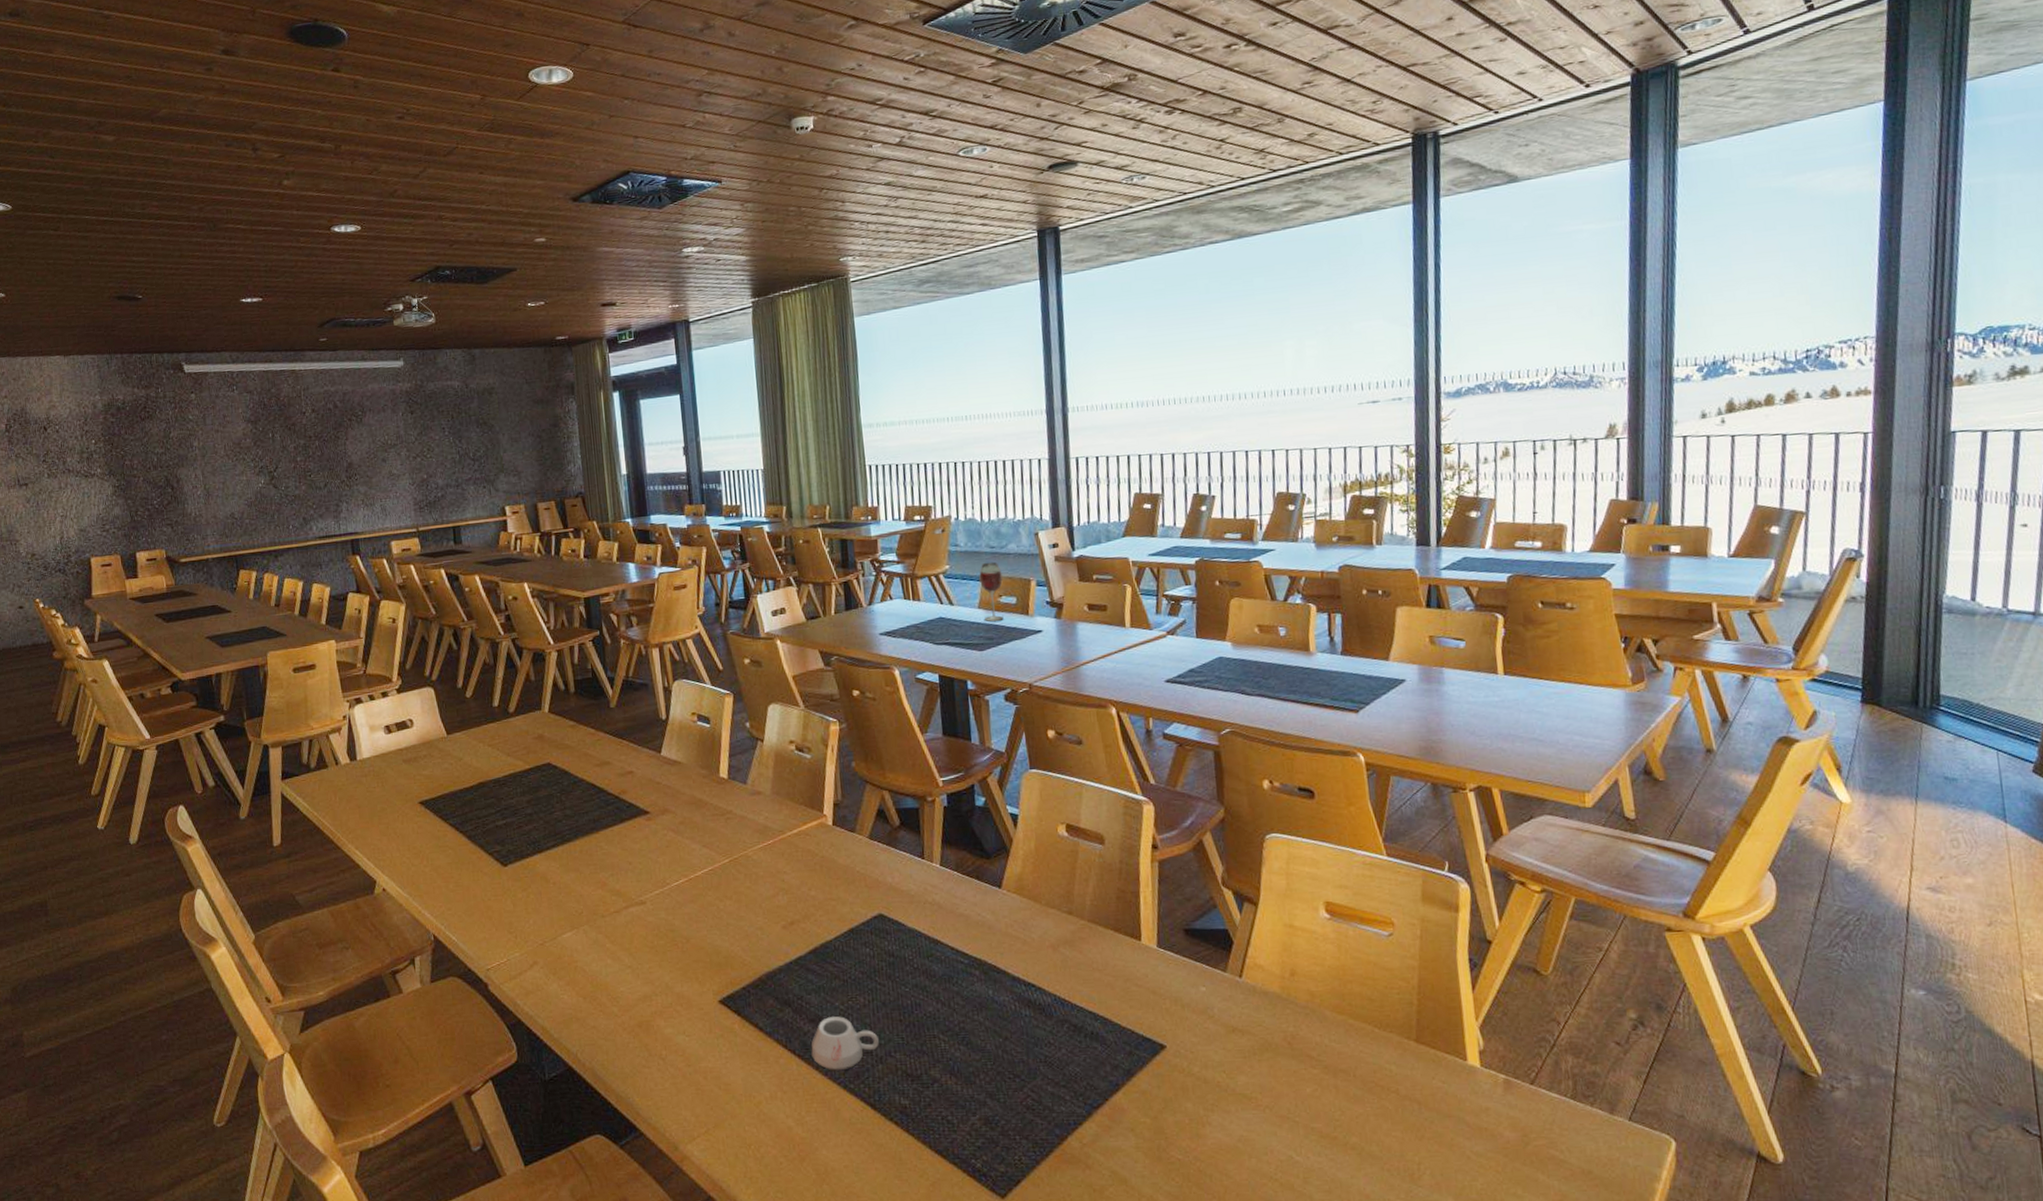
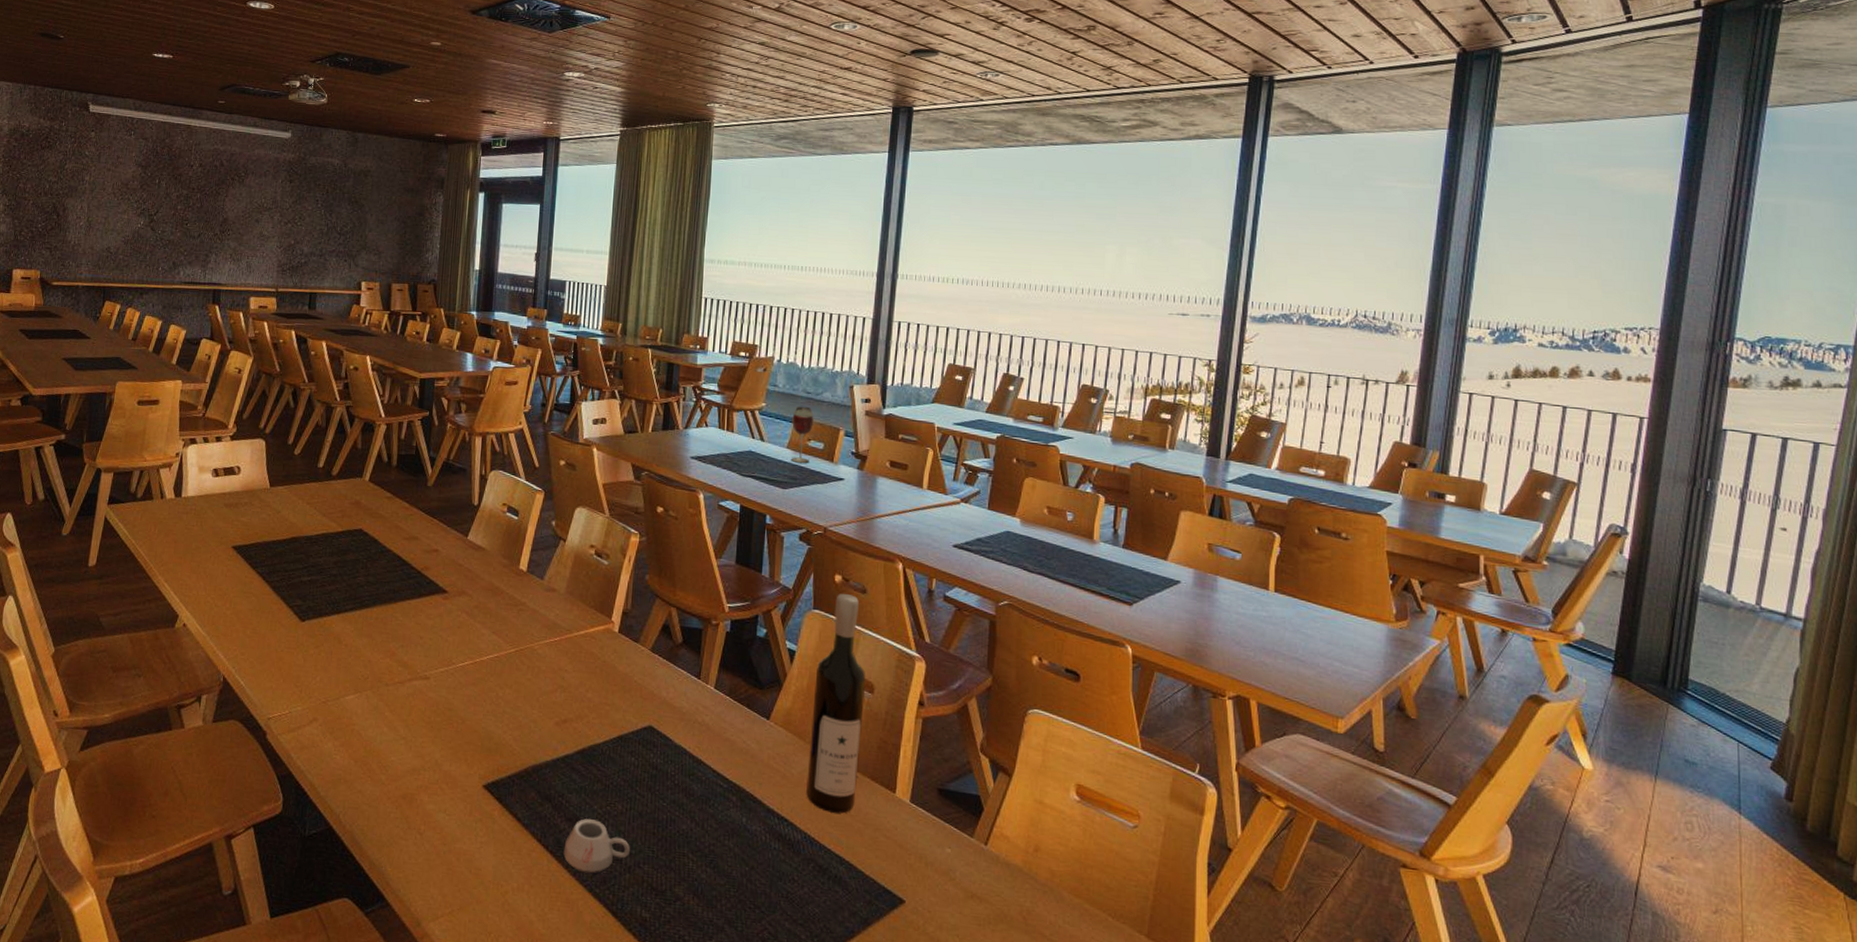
bottle: none [1042,747,1101,971] -> present [806,593,866,814]

